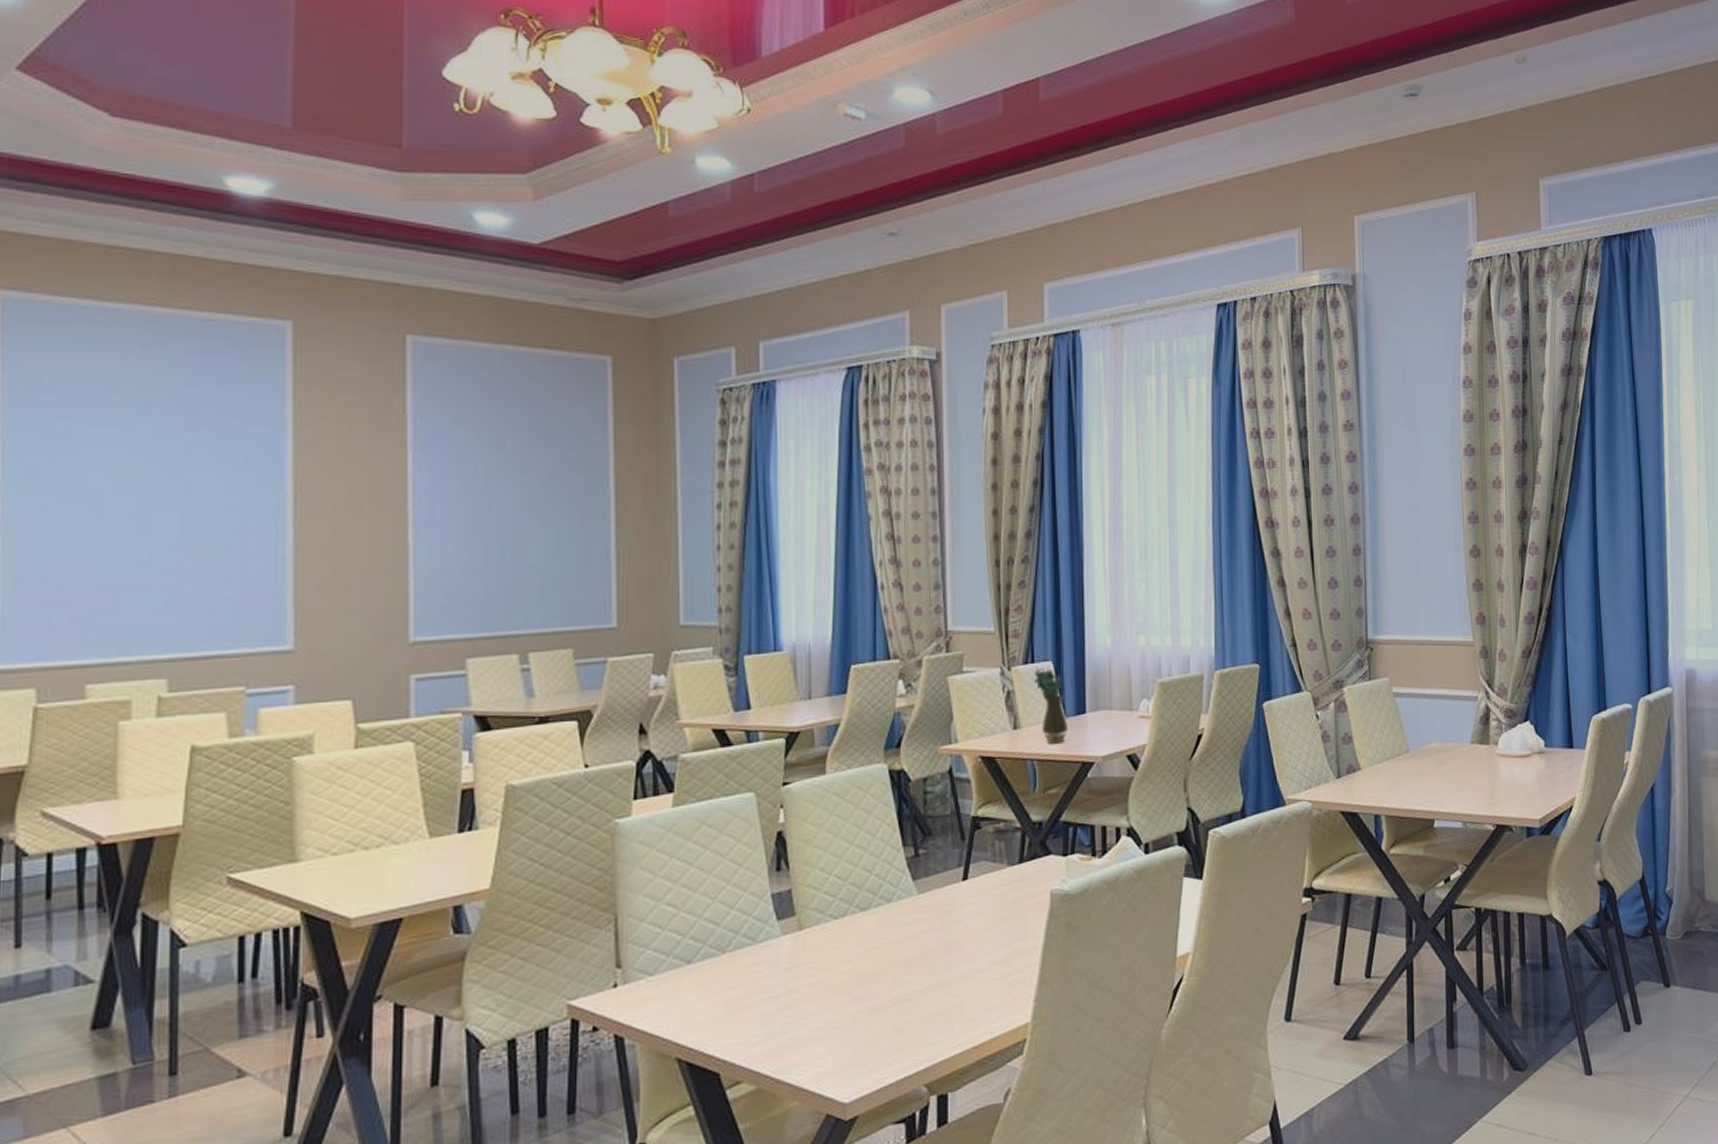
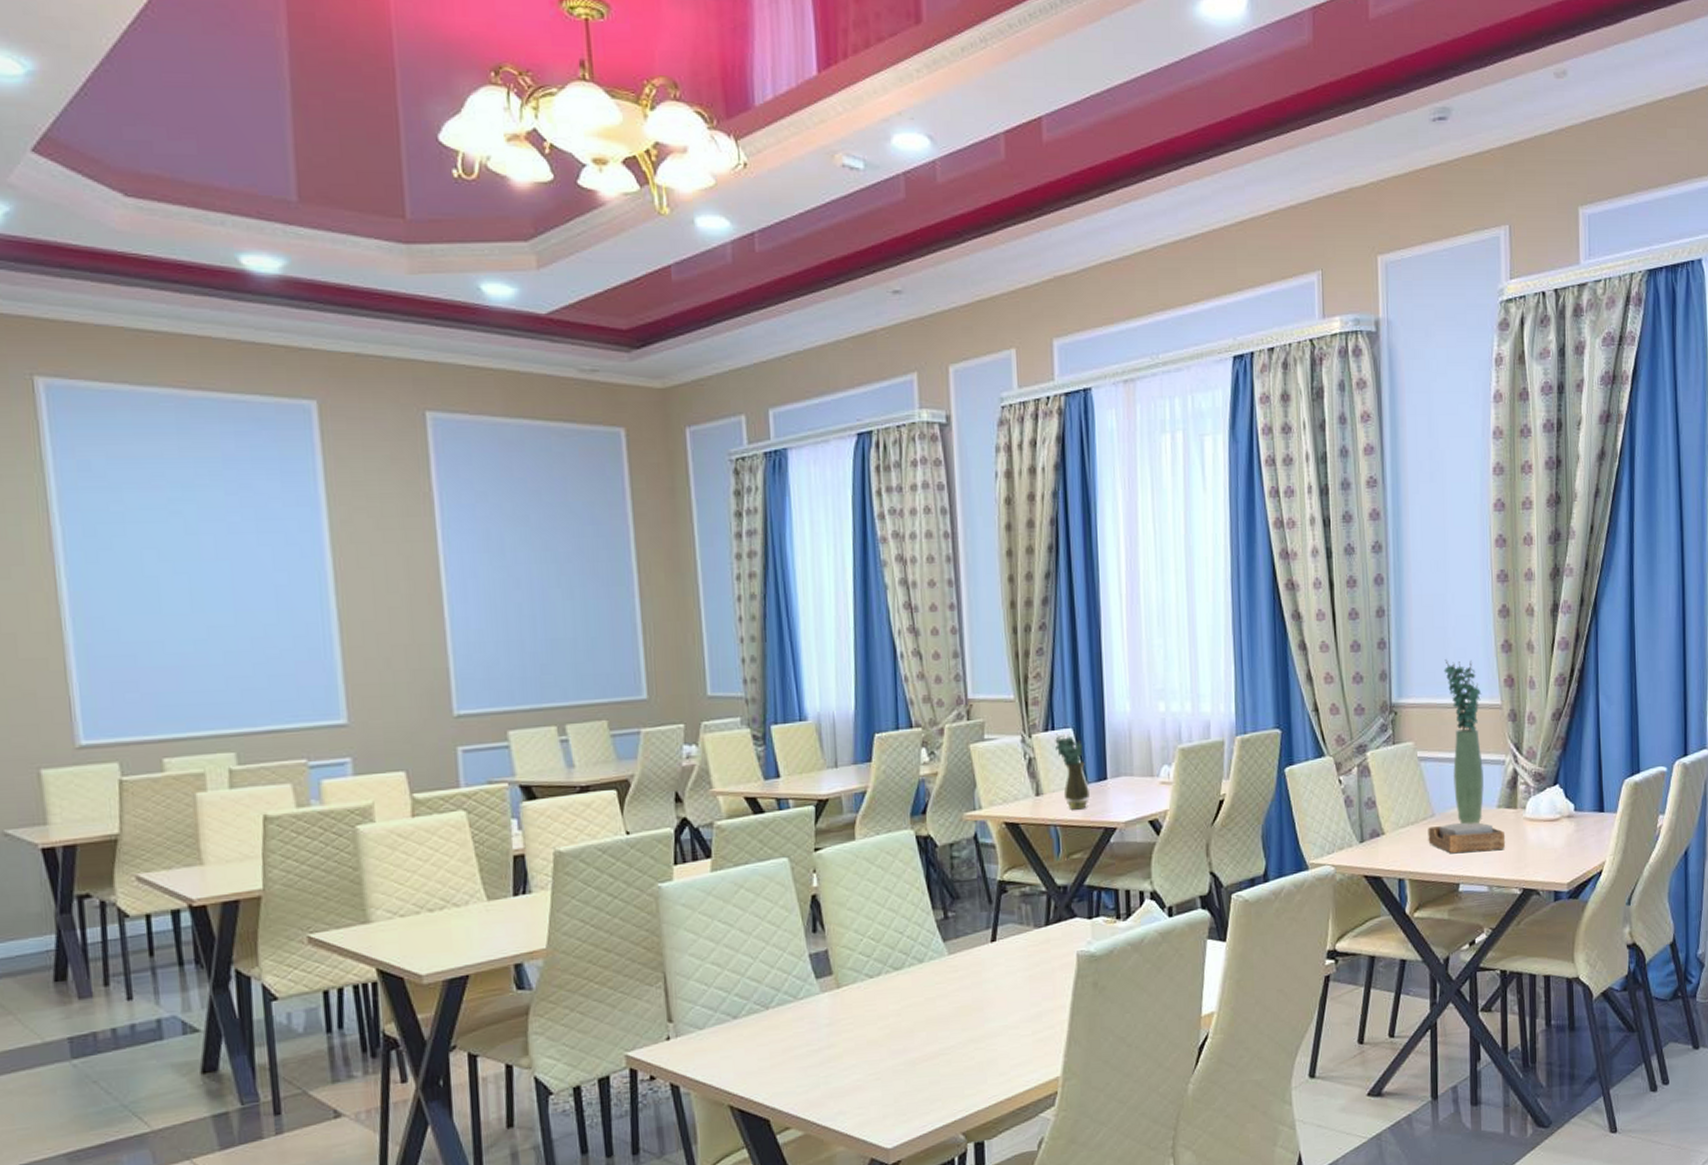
napkin holder: none [1403,758,1479,790] -> present [1428,822,1506,854]
vase: none [1418,597,1457,761] -> present [1443,659,1484,825]

